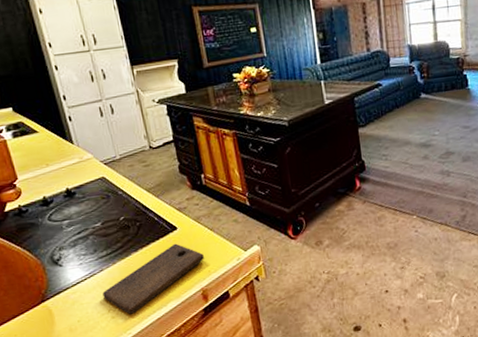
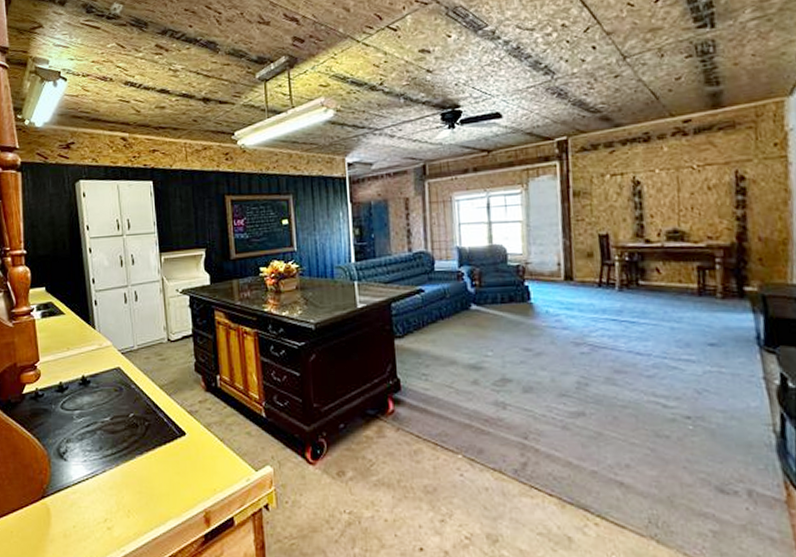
cutting board: present [102,243,204,315] -> none [102,451,211,529]

